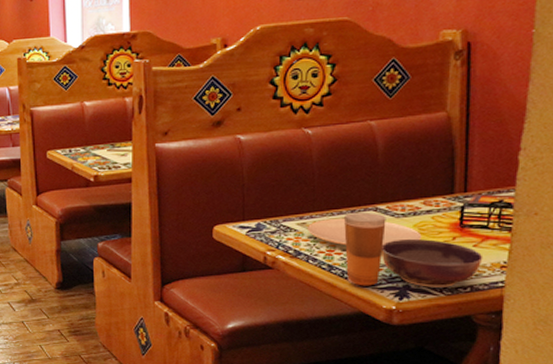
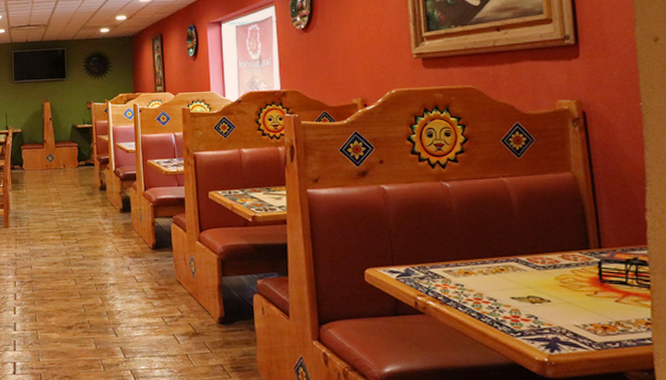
plate: present [308,218,422,246] -> none [454,267,565,296]
beverage cup: present [344,213,386,286] -> none [488,263,529,337]
bowl: present [380,239,483,287] -> none [526,291,627,342]

